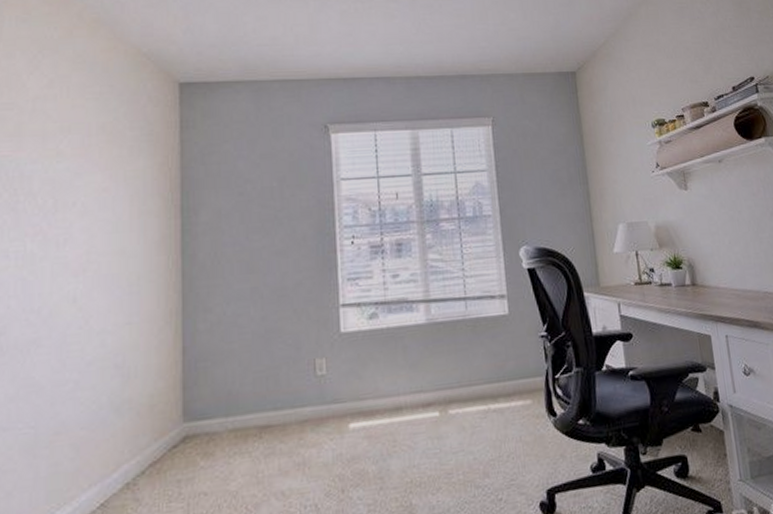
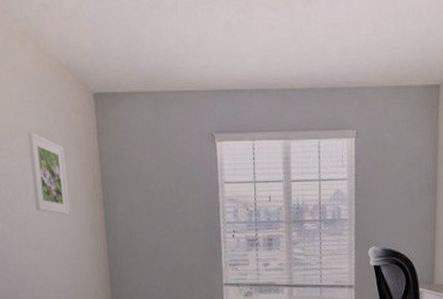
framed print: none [83,128,133,228] -> present [27,132,70,215]

